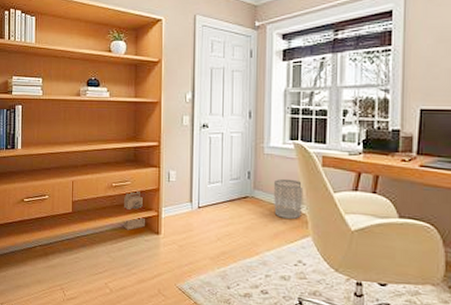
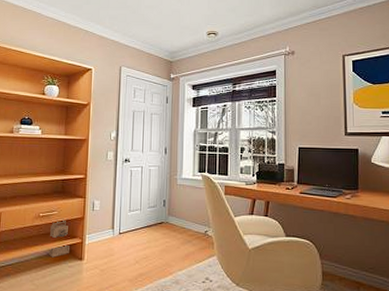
waste bin: present [274,178,304,219] -> none [185,205,210,241]

